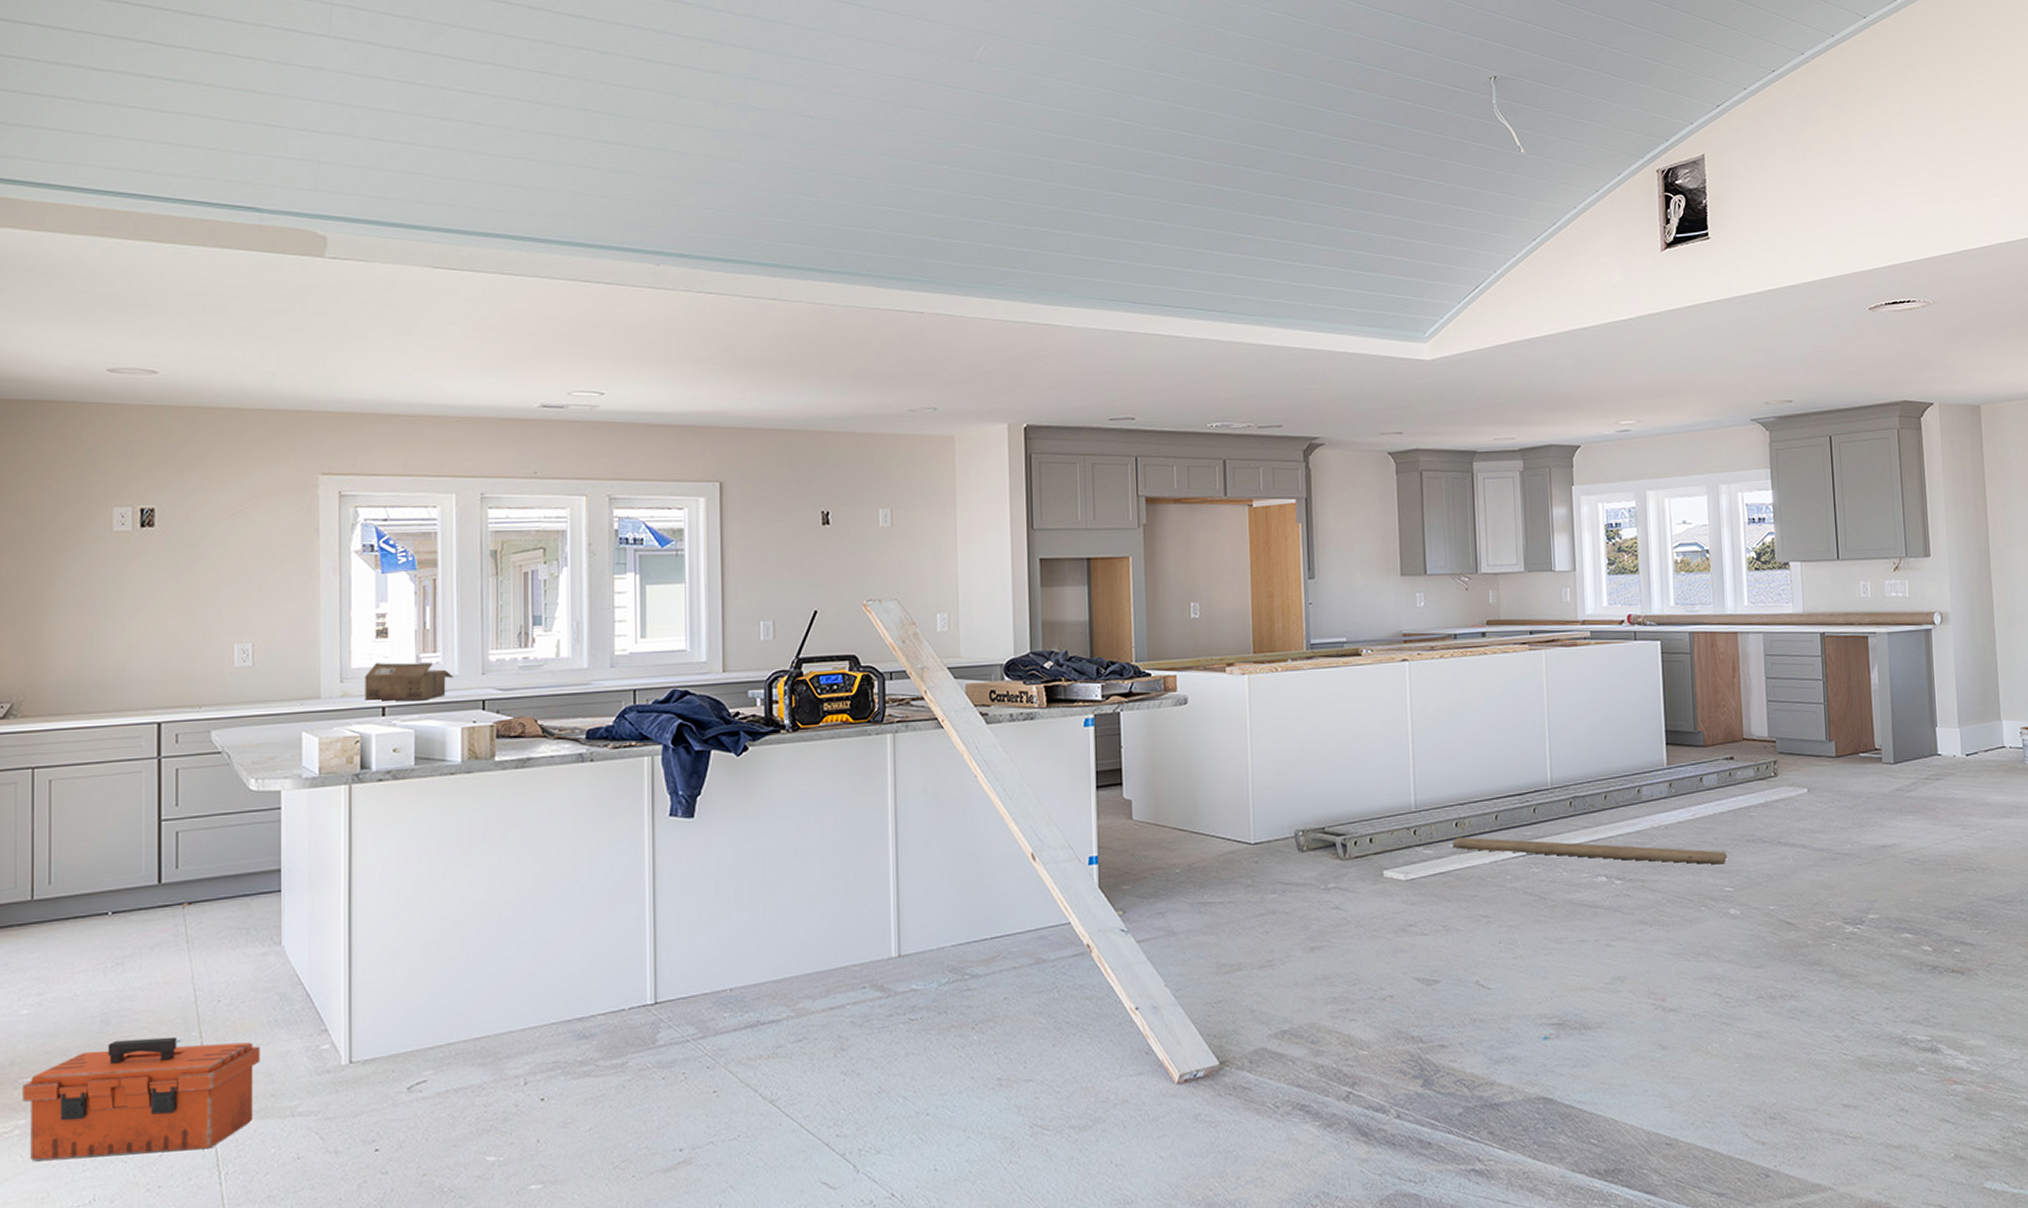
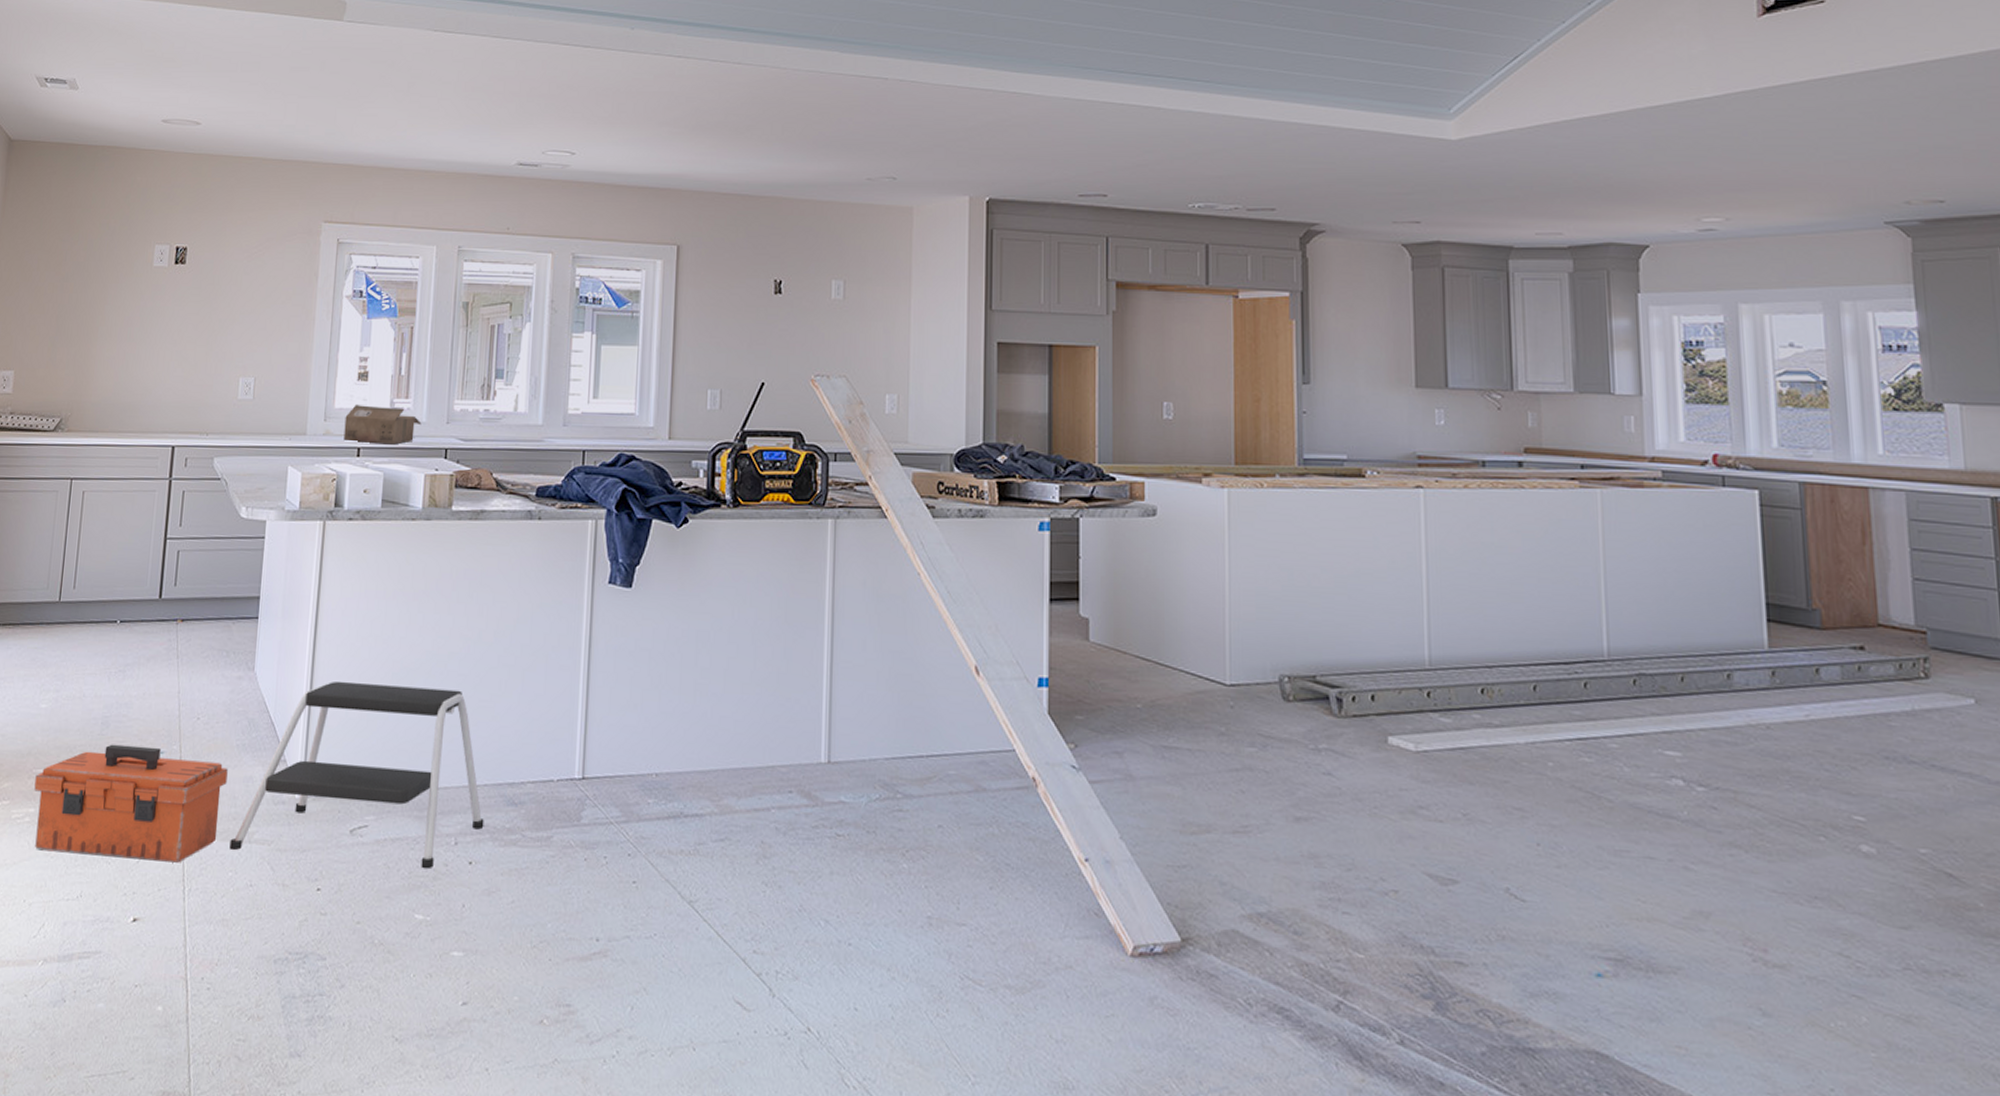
step stool: none [270,936,554,1128] -> present [229,681,484,870]
wooden plank: present [1452,837,1727,865] -> none [1477,707,1857,785]

